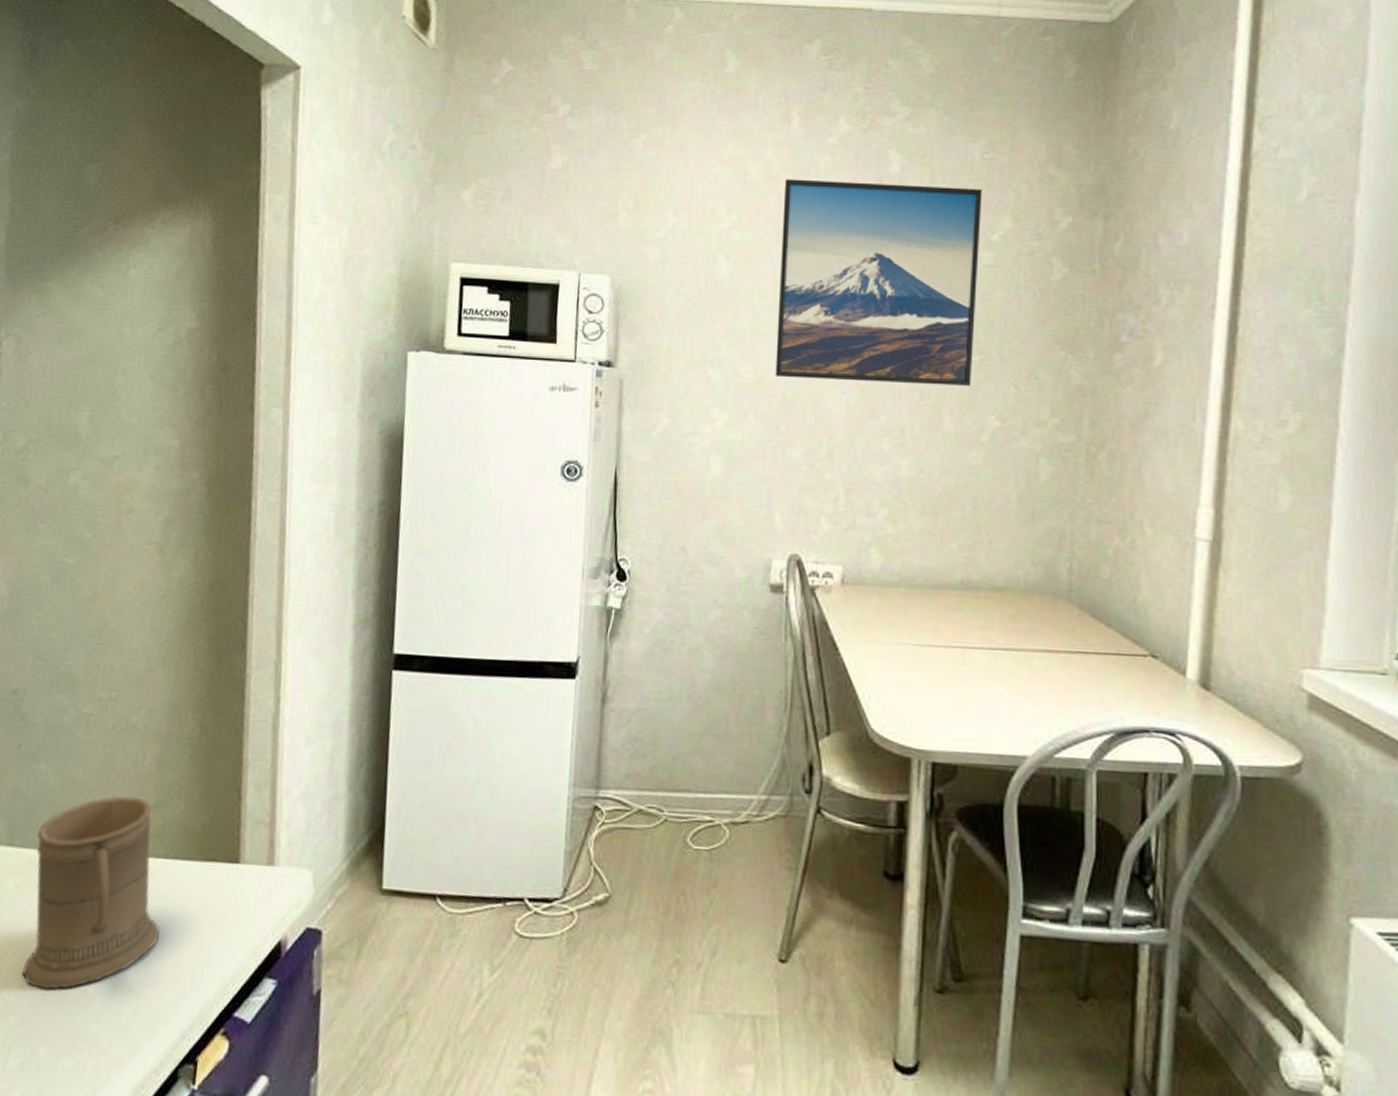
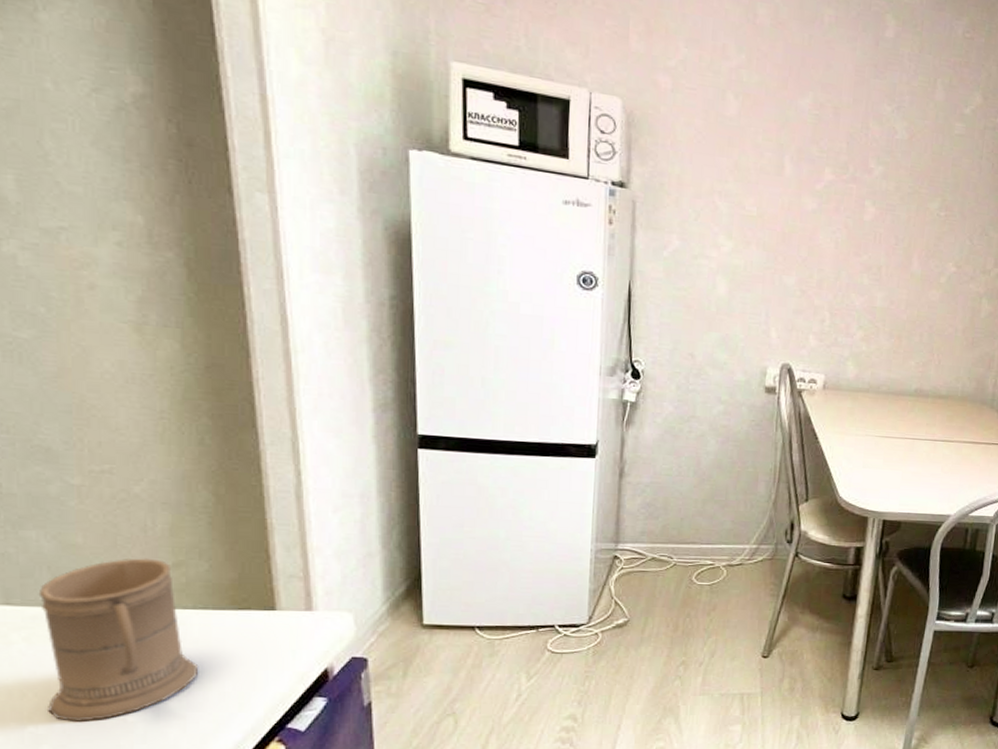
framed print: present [775,179,982,386] -> none [776,27,961,236]

